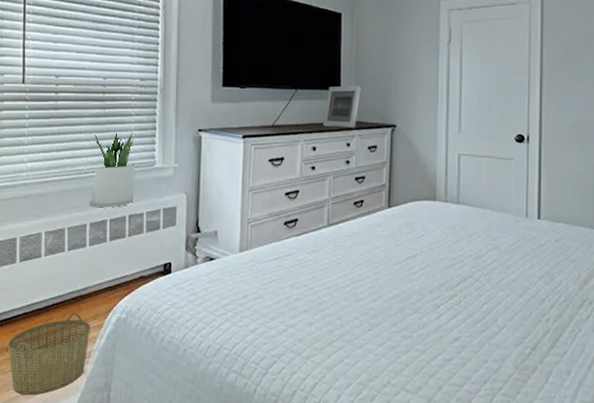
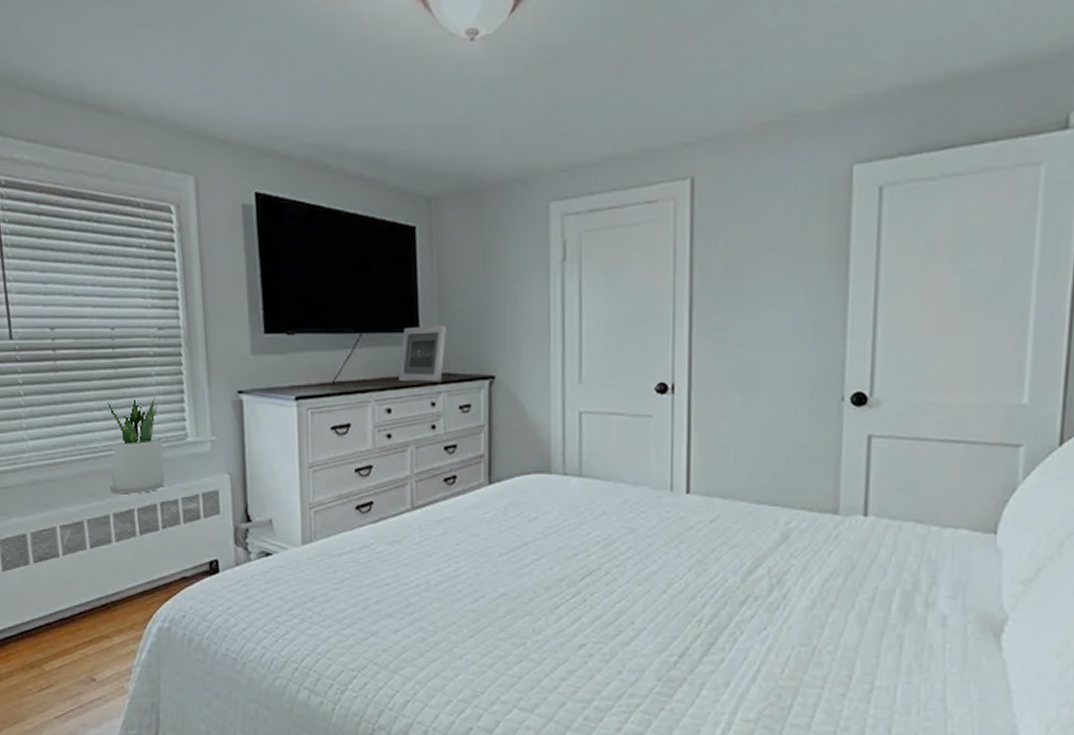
basket: present [7,312,91,395] -> none [31,621,129,719]

